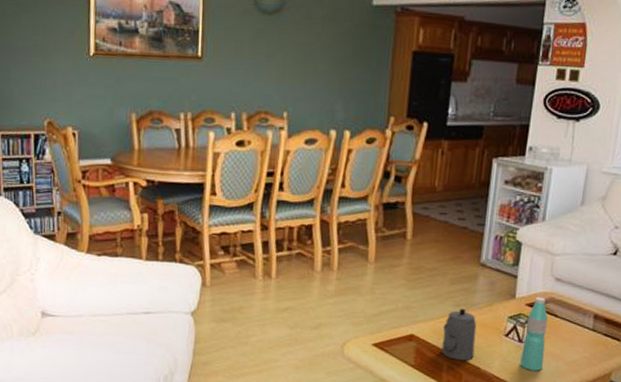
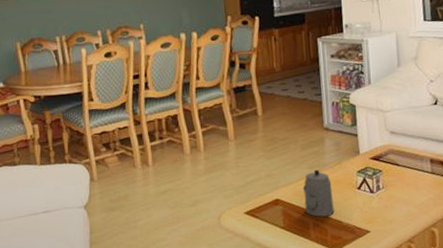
water bottle: present [520,297,548,371] -> none [373,150,397,217]

